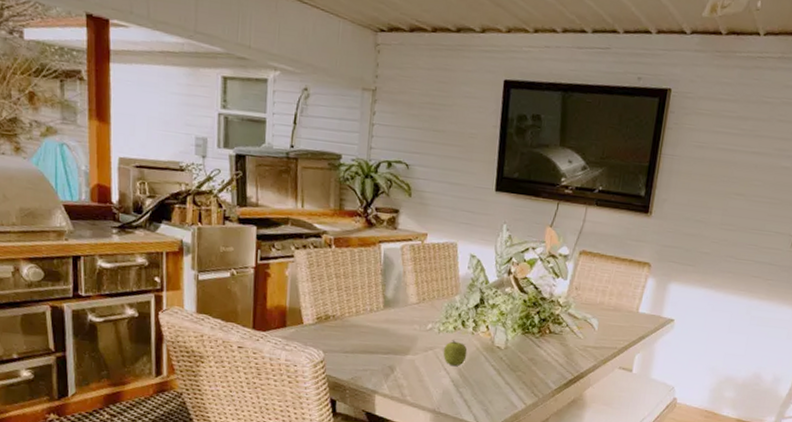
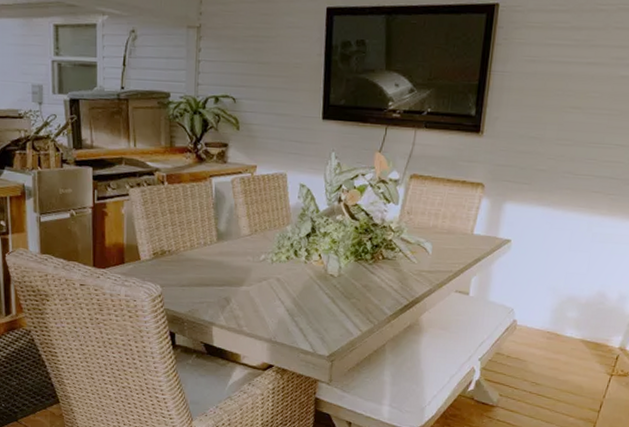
fruit: present [443,340,467,366] -> none [277,270,301,295]

